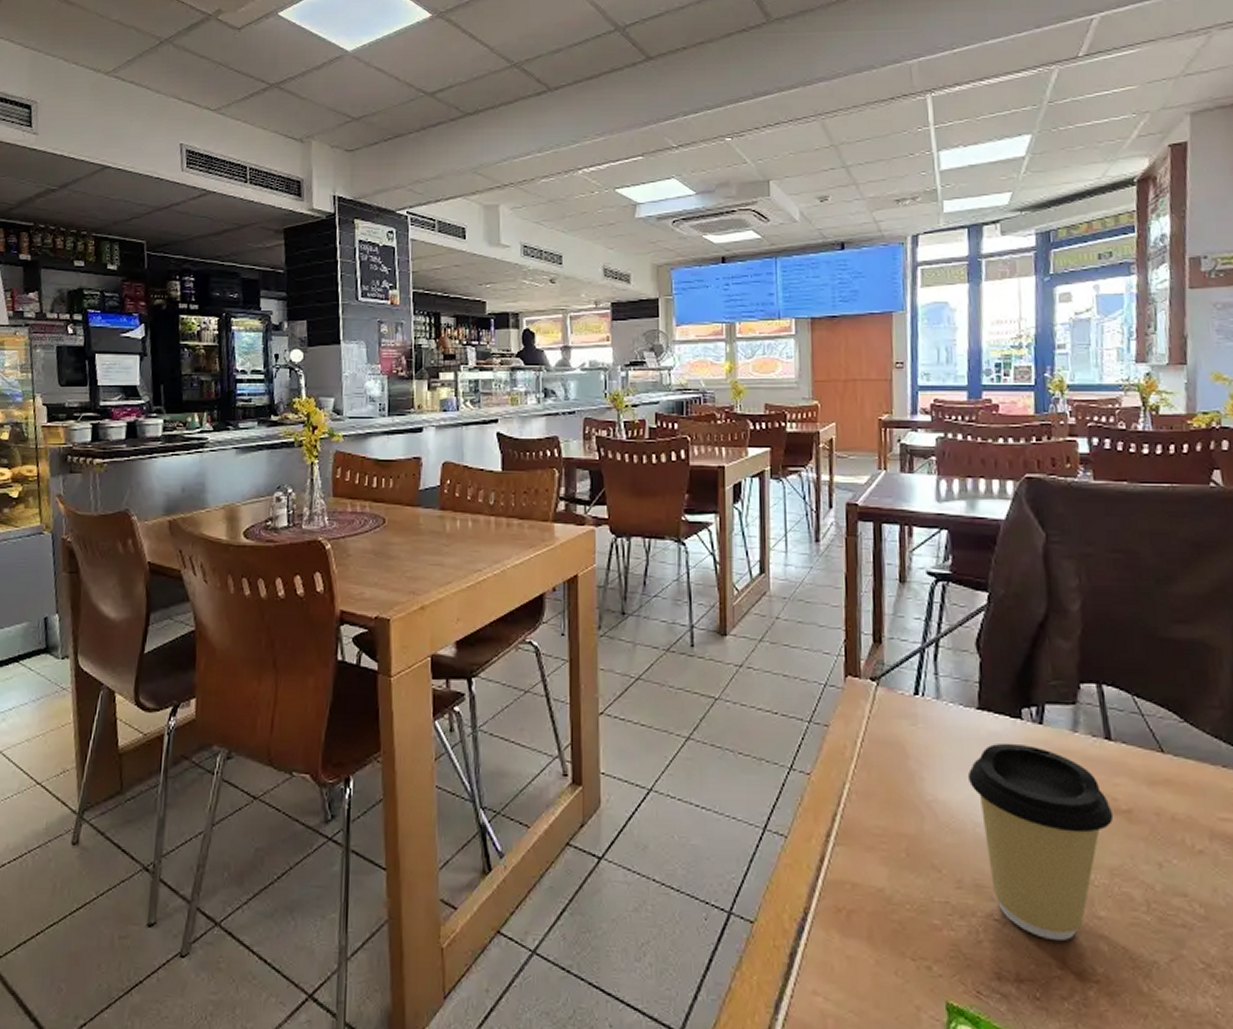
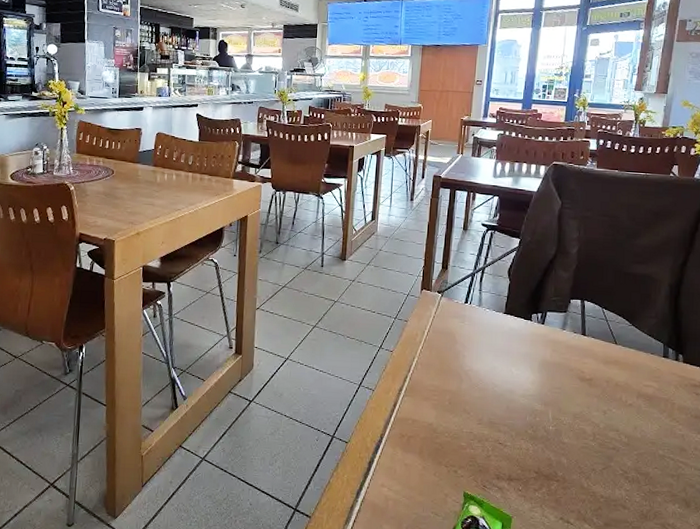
coffee cup: present [967,742,1114,940] -> none [493,335,581,456]

